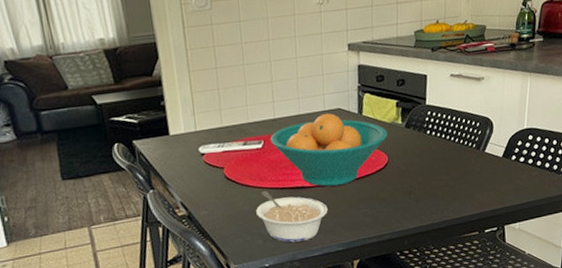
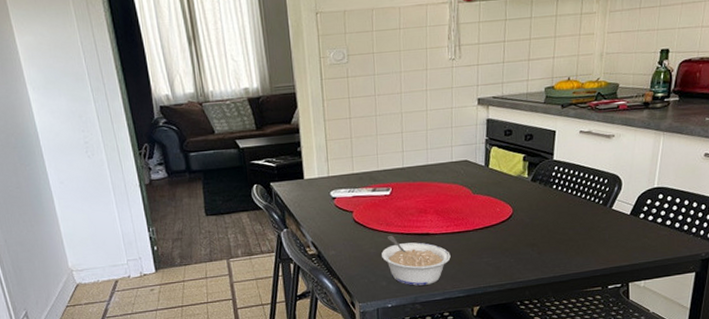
fruit bowl: present [270,113,388,187] -> none [398,164,513,235]

